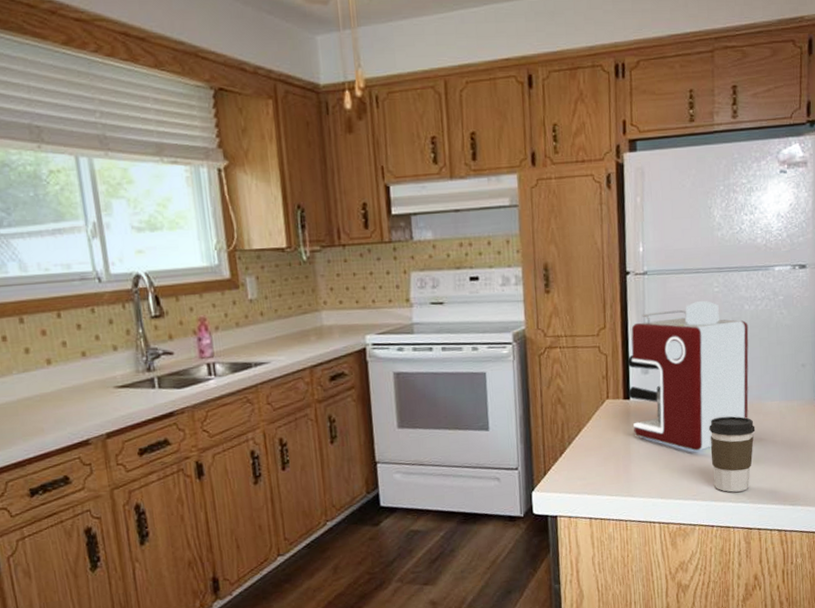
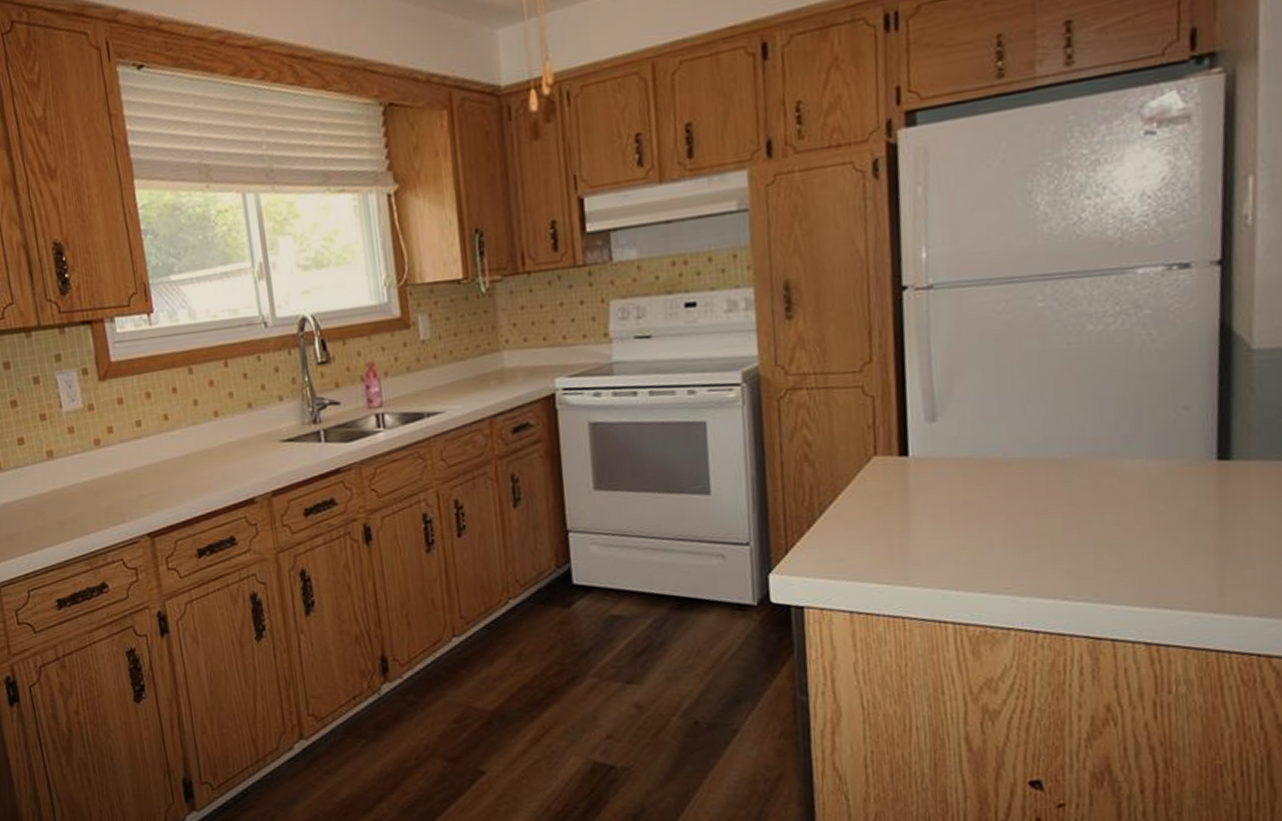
coffee maker: present [627,301,749,451] -> none [904,320,1095,527]
coffee cup: present [708,416,756,493] -> none [1029,479,1106,587]

